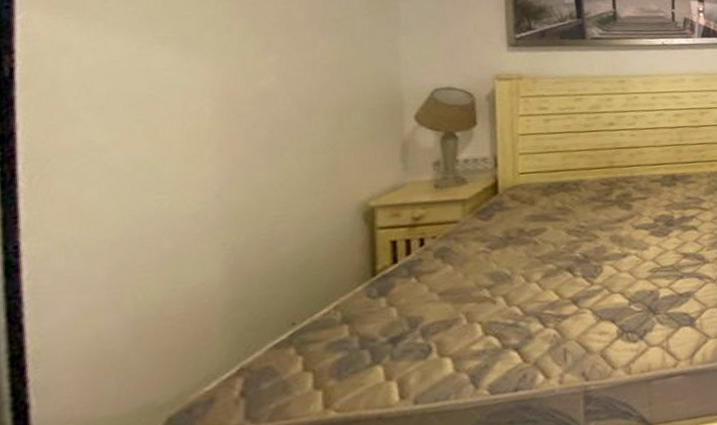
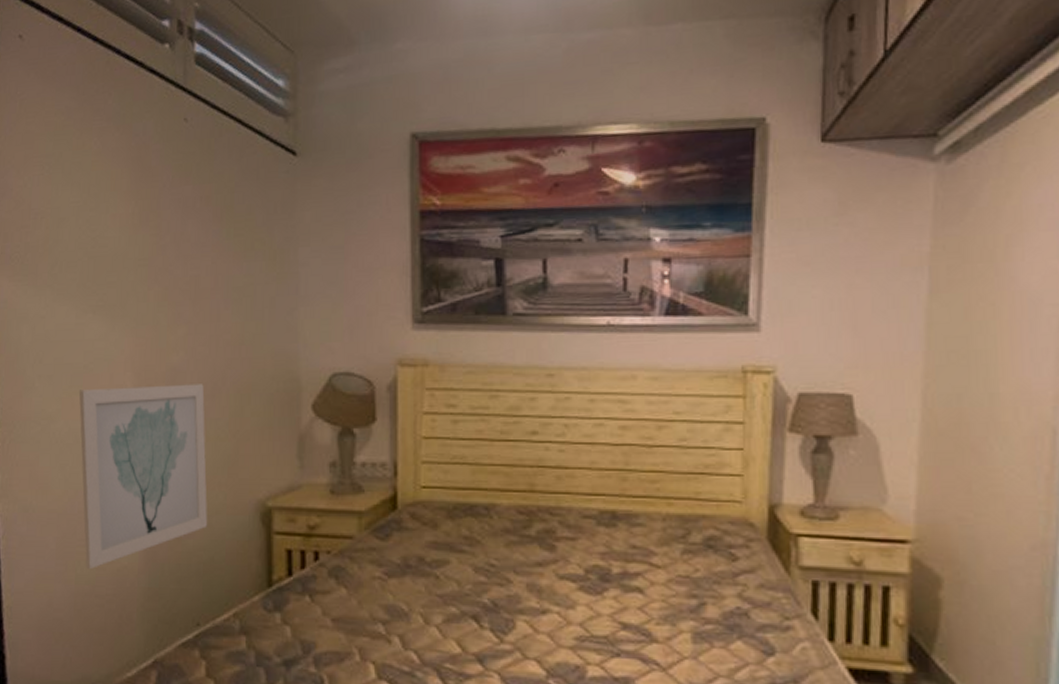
wall art: none [141,104,304,294] -> present [78,384,208,570]

